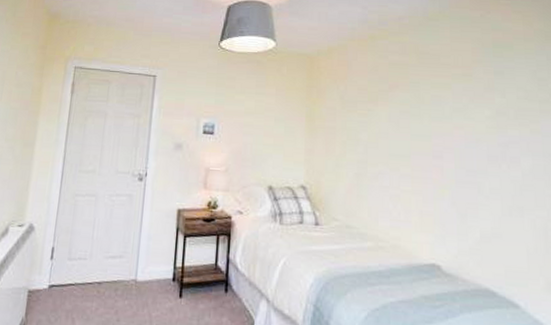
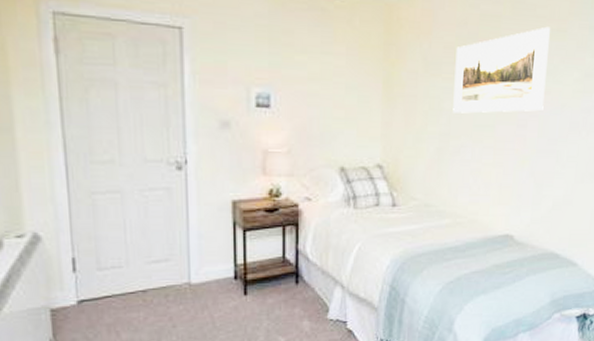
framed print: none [369,72,458,145] -> present [453,26,550,114]

